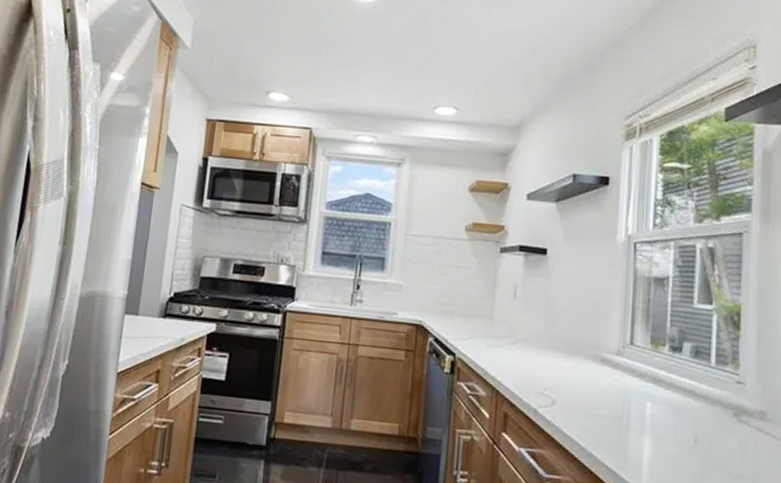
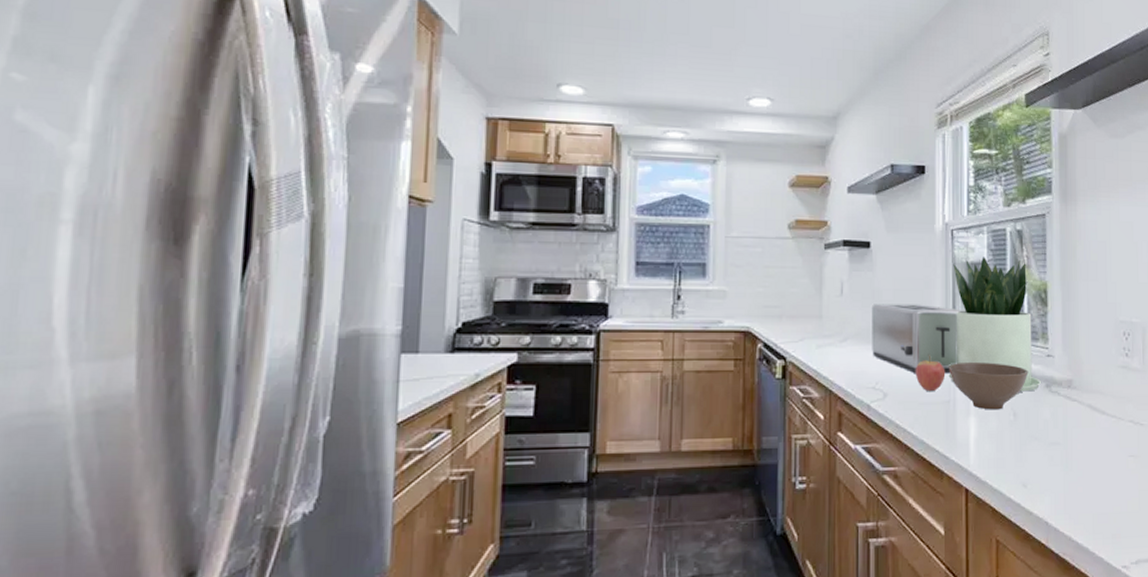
toaster: none [542,310,644,387] -> present [872,304,964,373]
fruit: none [586,365,620,405] -> present [915,353,946,392]
planter: none [623,272,730,418] -> present [948,257,1042,392]
bowl: none [623,378,714,433] -> present [948,363,1029,410]

